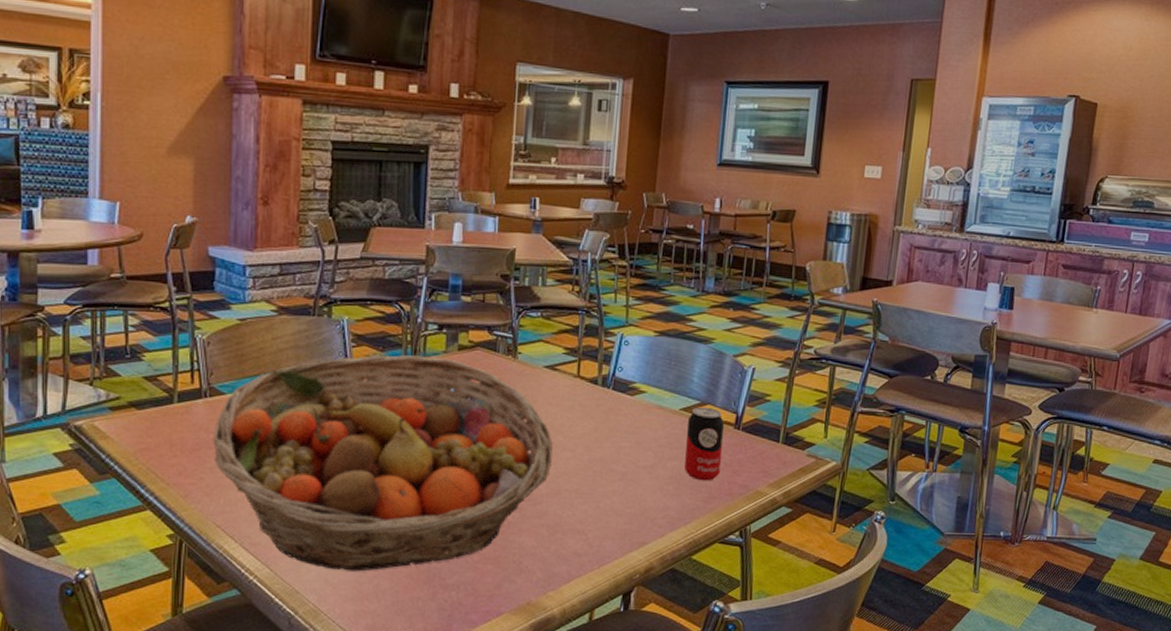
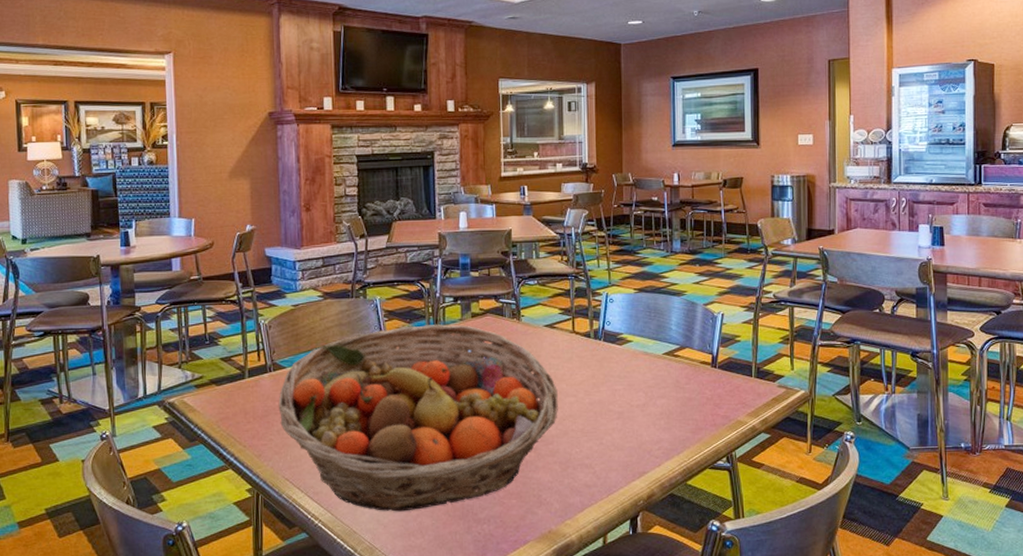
beverage can: present [684,407,725,481] -> none [671,350,704,415]

